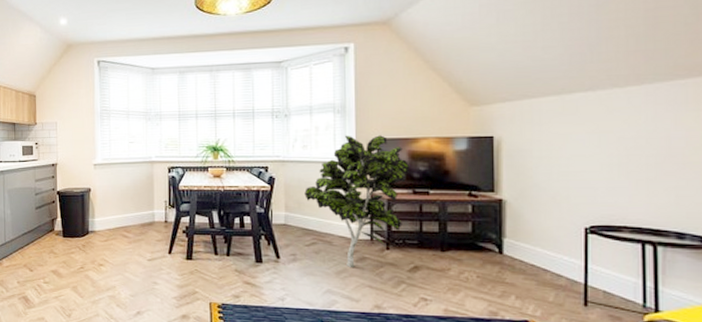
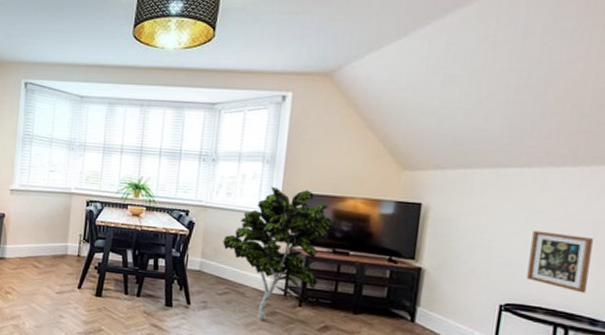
picture frame: none [607,151,668,208] -> present [527,230,593,294]

